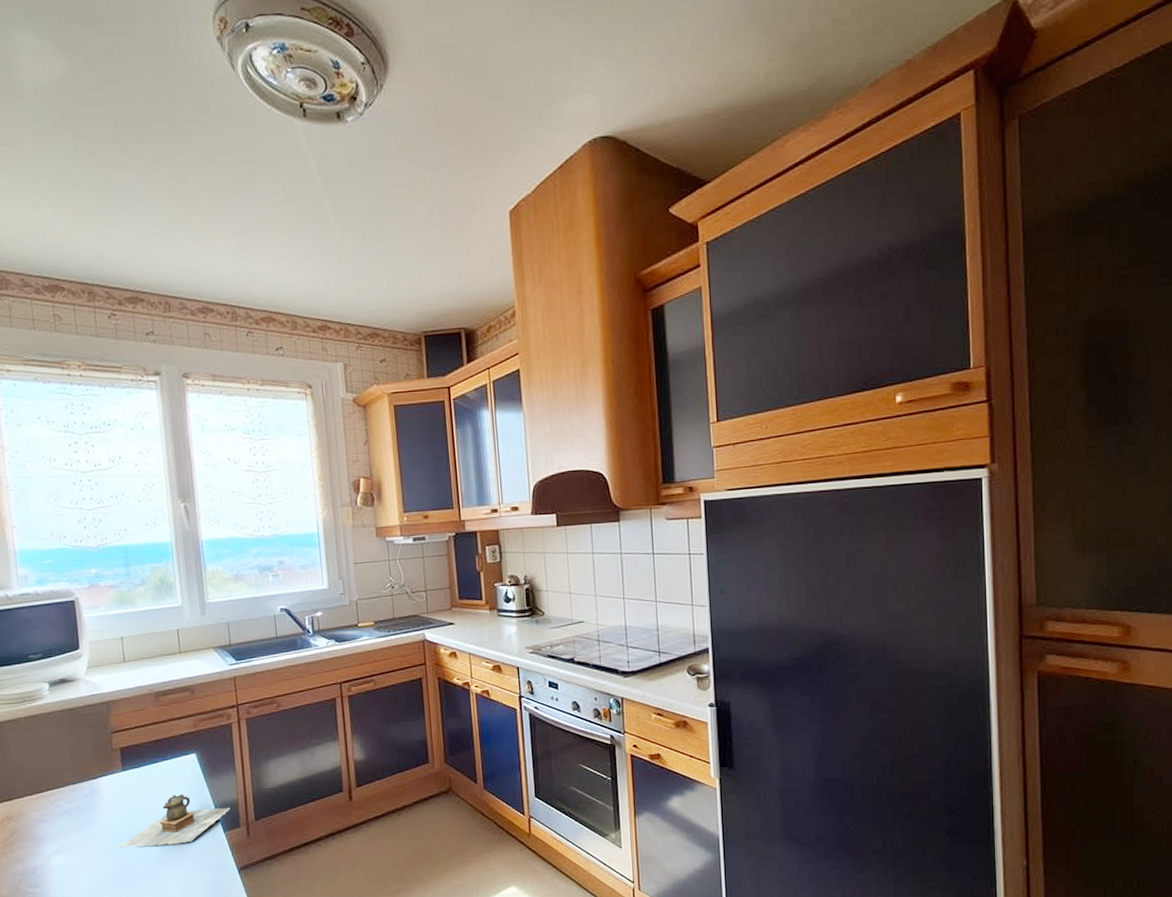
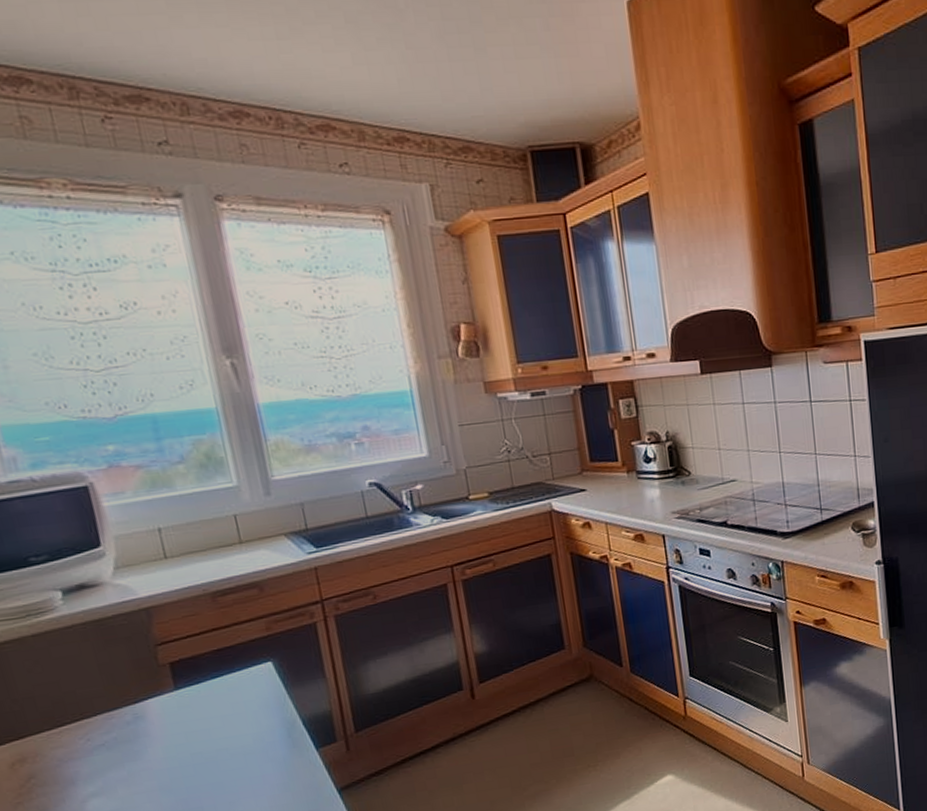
teapot: present [119,794,231,848] -> none [179,710,323,781]

